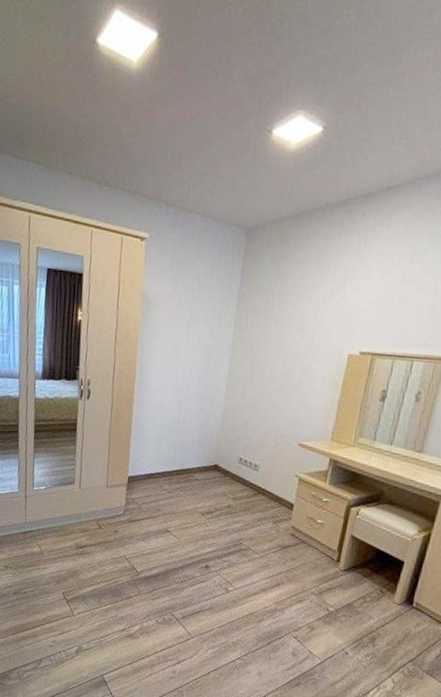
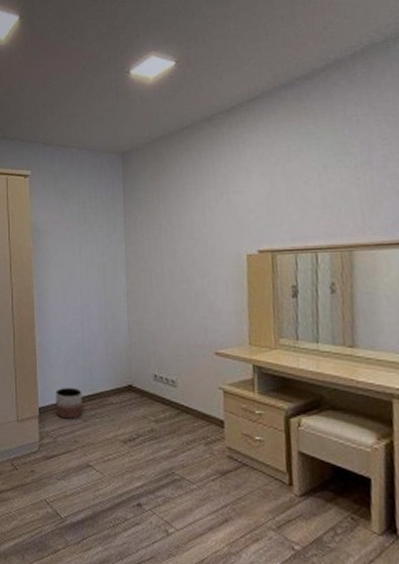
planter: none [143,461,171,490] -> present [55,388,83,419]

